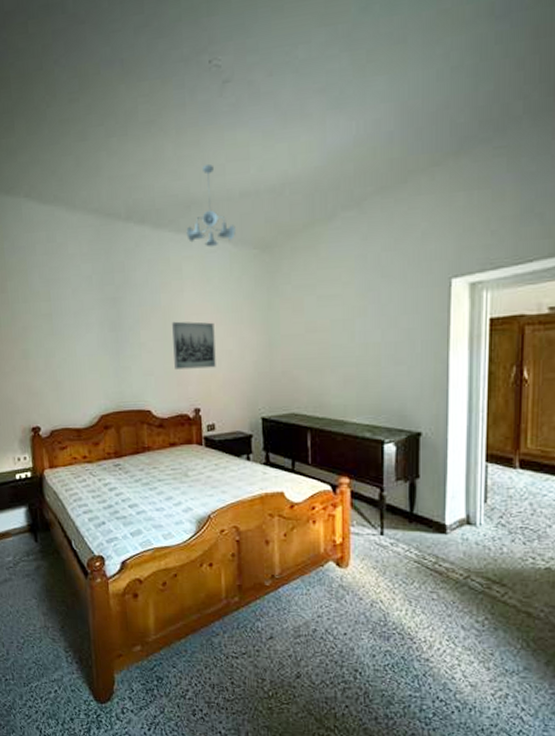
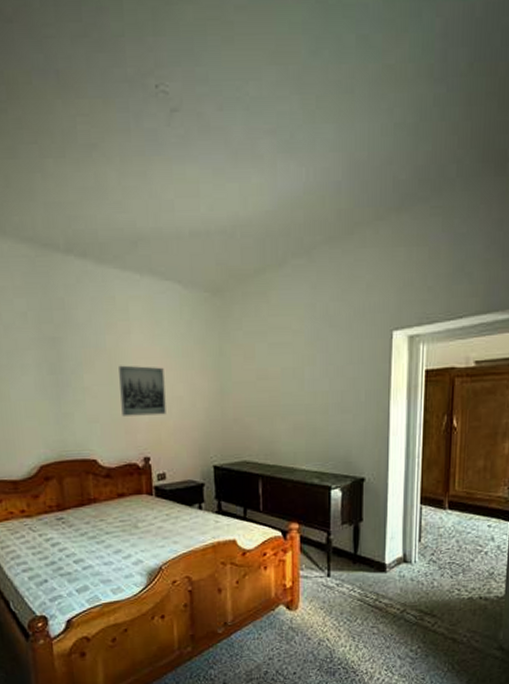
ceiling light fixture: present [186,163,236,247] -> none [133,197,186,288]

